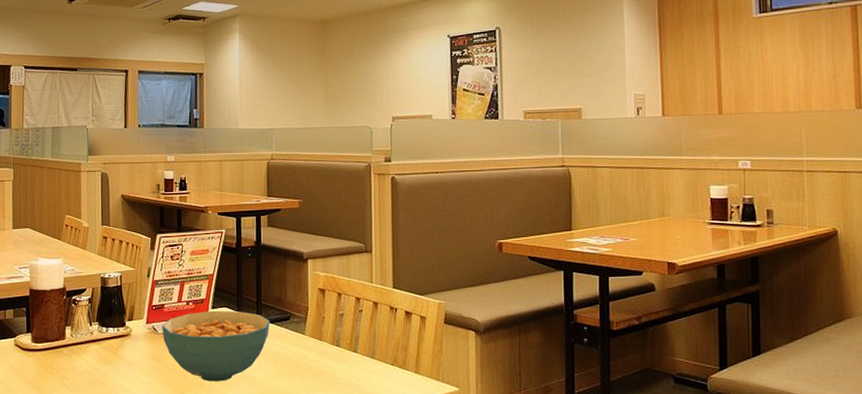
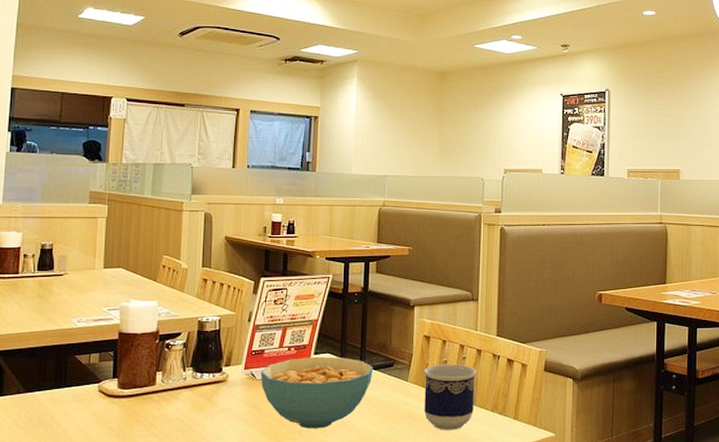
cup: none [320,317,374,384] -> present [424,364,476,430]

